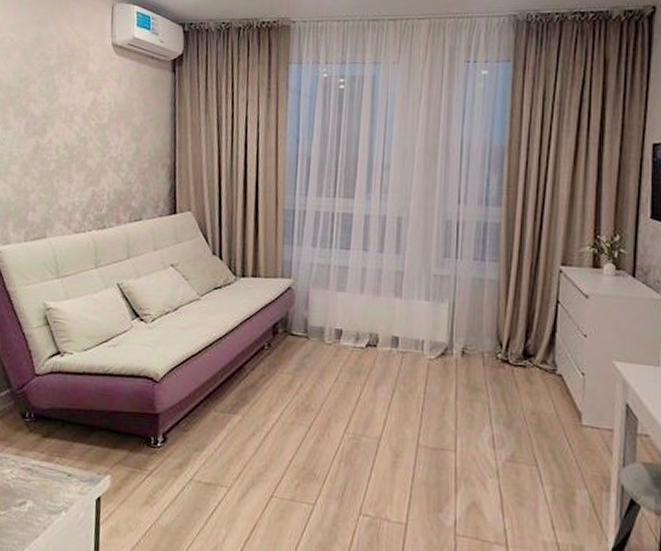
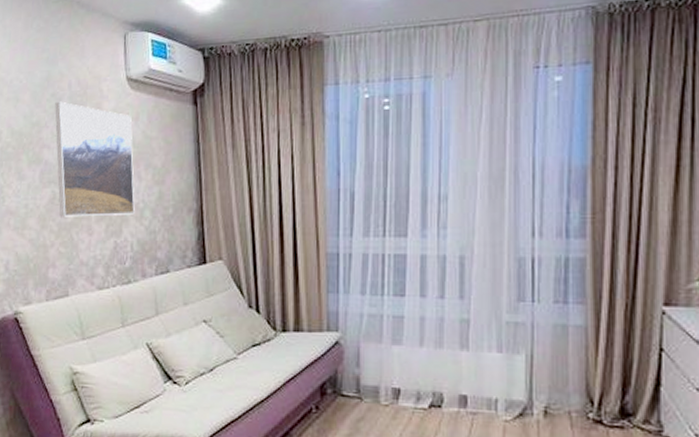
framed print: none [42,60,115,167] -> present [55,101,135,217]

